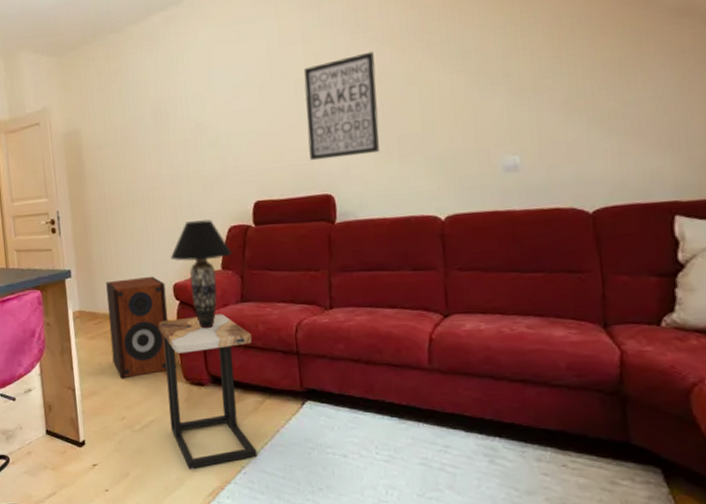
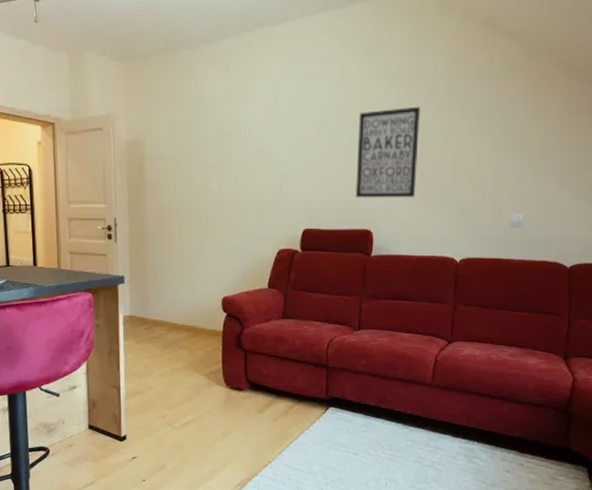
speaker: present [106,276,169,379] -> none [158,288,215,381]
side table: present [158,314,257,470] -> none [205,327,288,463]
table lamp: present [170,219,232,329] -> none [222,241,278,341]

